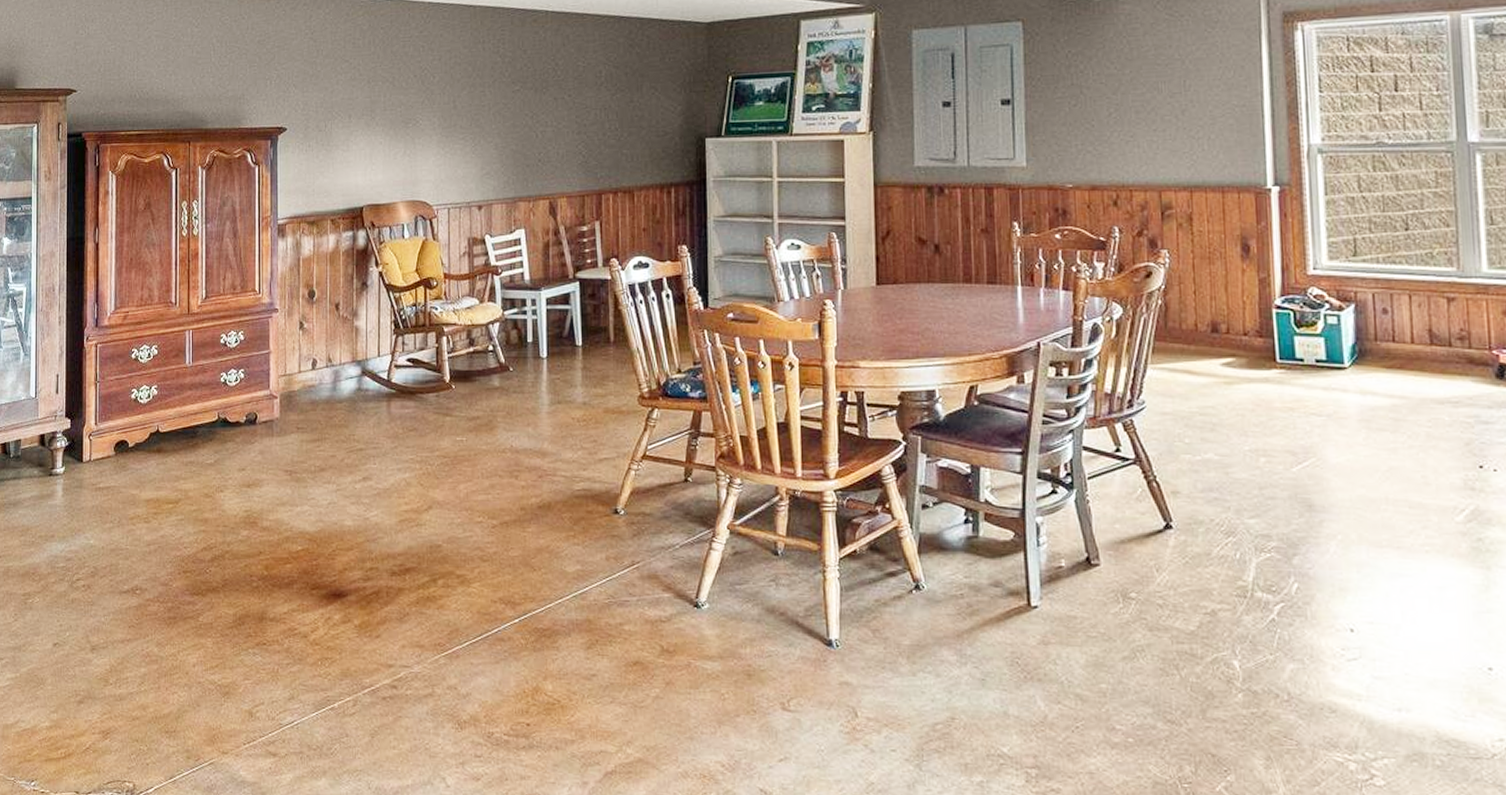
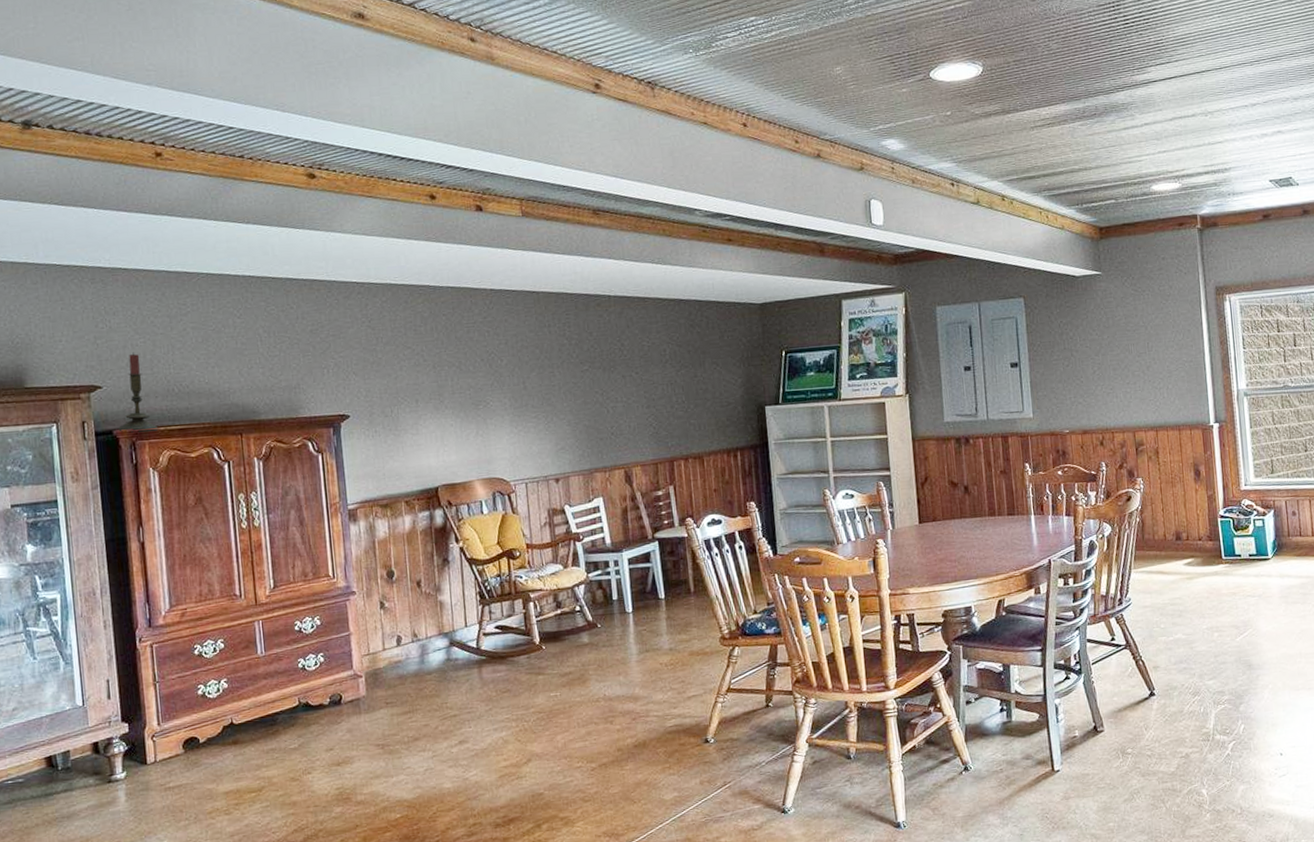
candle: none [87,58,119,137] -> present [118,352,157,433]

